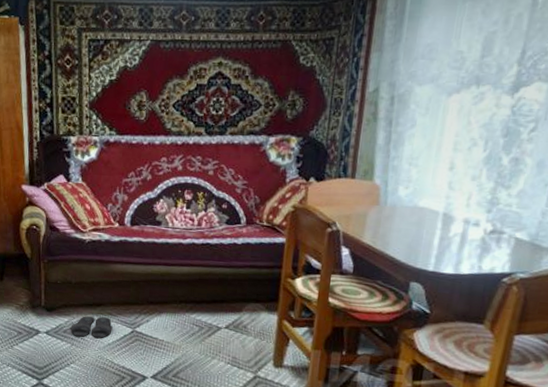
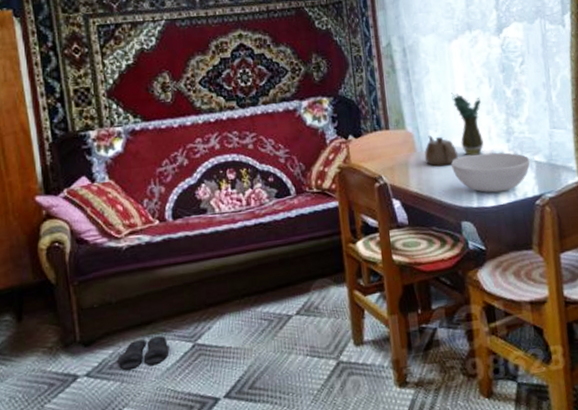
teapot: none [386,191,426,225] -> present [424,136,459,167]
bowl: none [414,218,510,262] -> present [450,152,530,193]
vase: none [431,151,469,220] -> present [451,93,484,156]

